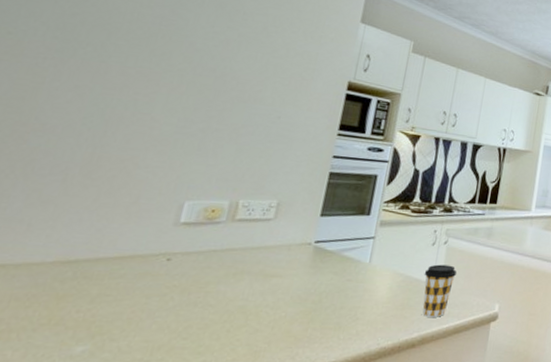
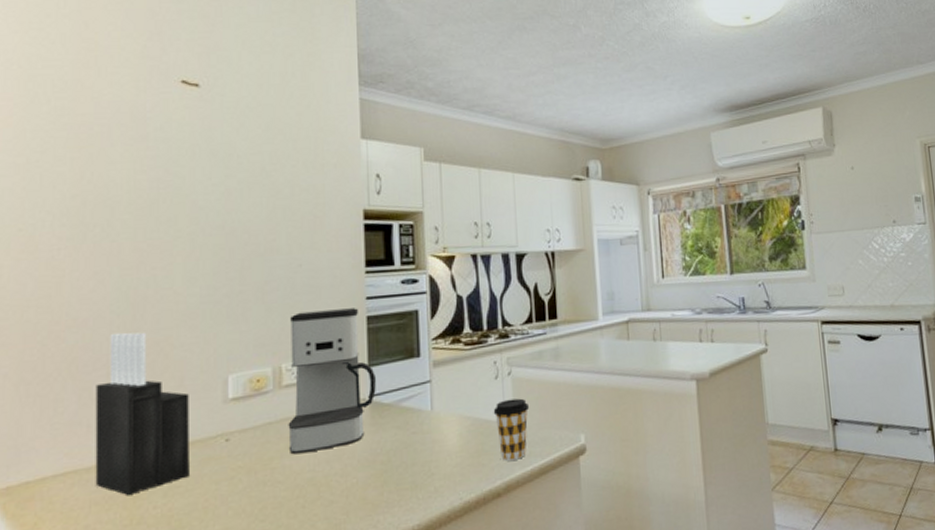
knife block: none [20,143,142,297] -> present [95,332,189,496]
coffee maker: none [227,157,326,283] -> present [288,308,376,455]

